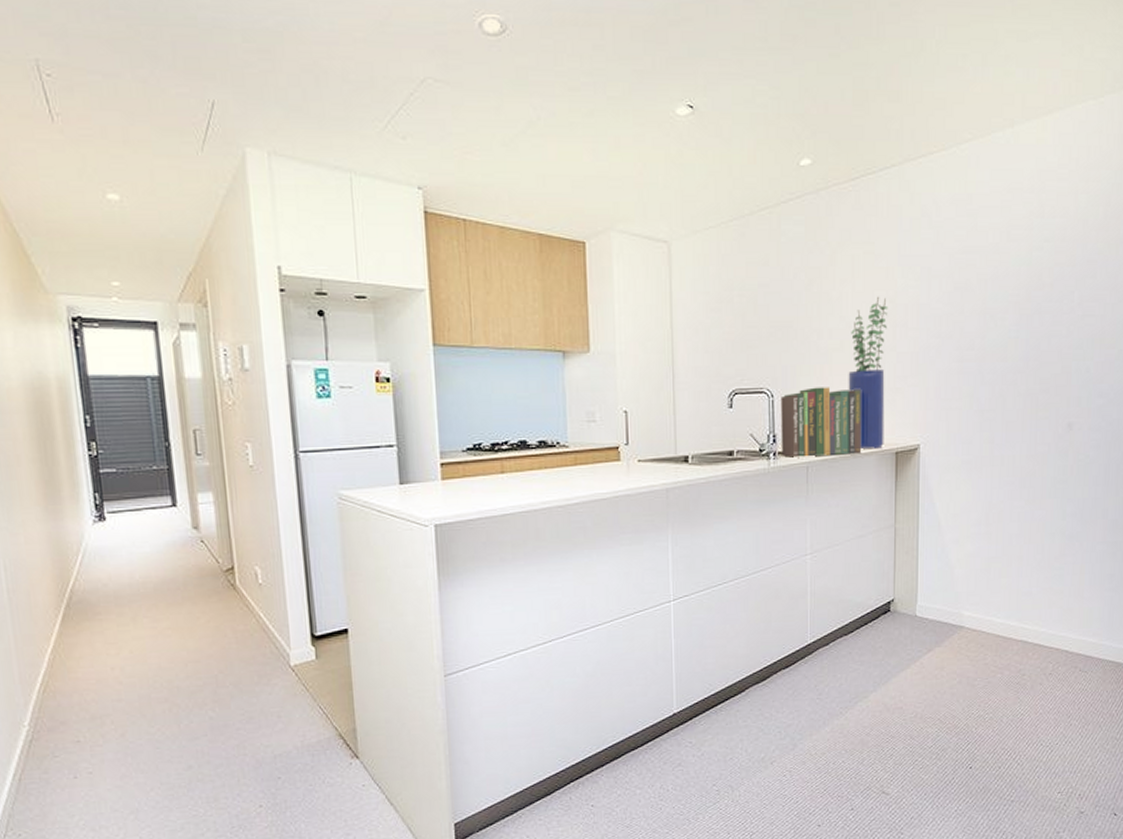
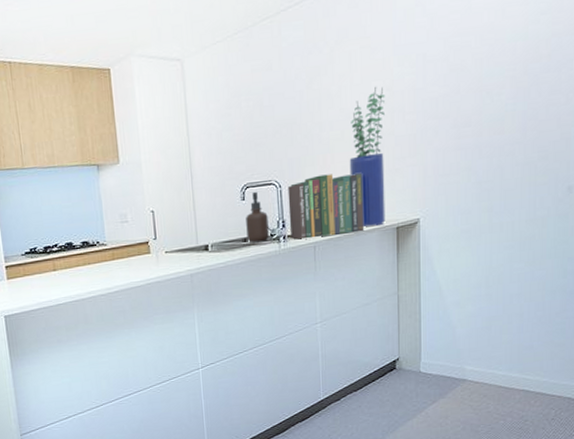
soap dispenser: none [733,399,758,457] -> present [246,191,269,243]

